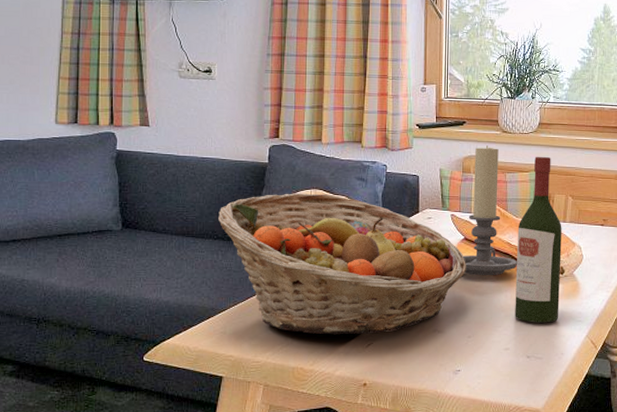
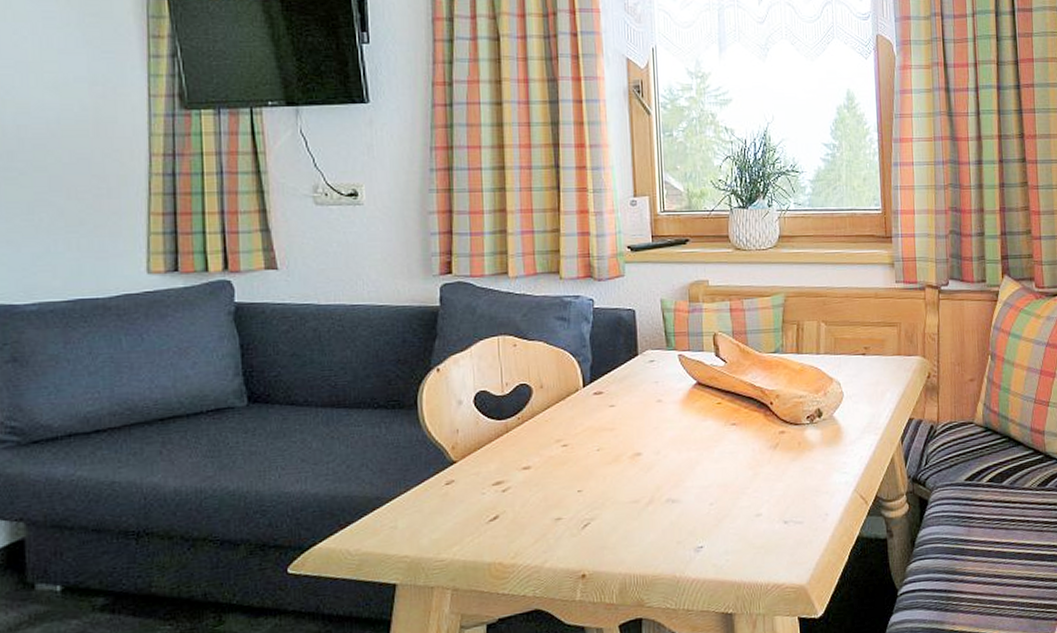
fruit basket: present [218,193,466,335] -> none [378,340,702,519]
candle holder: present [463,146,518,276] -> none [697,267,765,428]
wine bottle: present [515,156,562,323] -> none [762,276,820,480]

